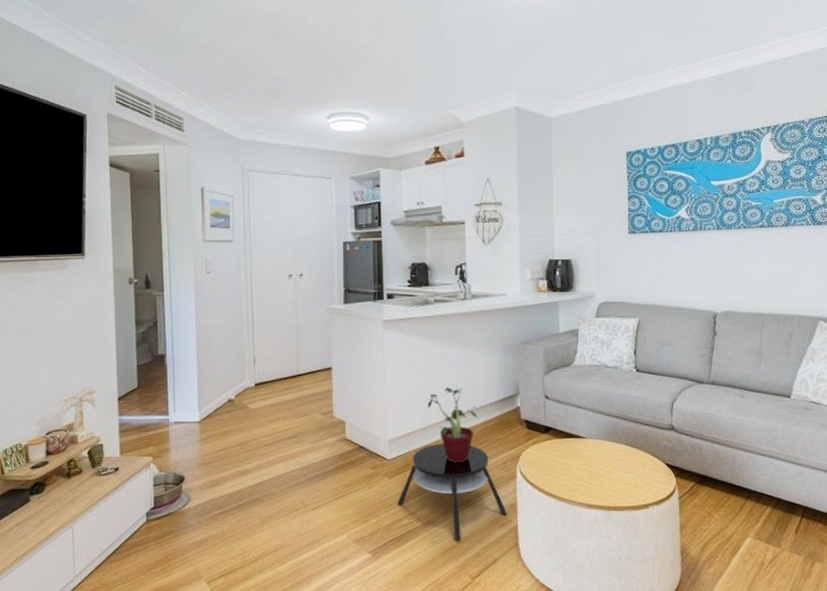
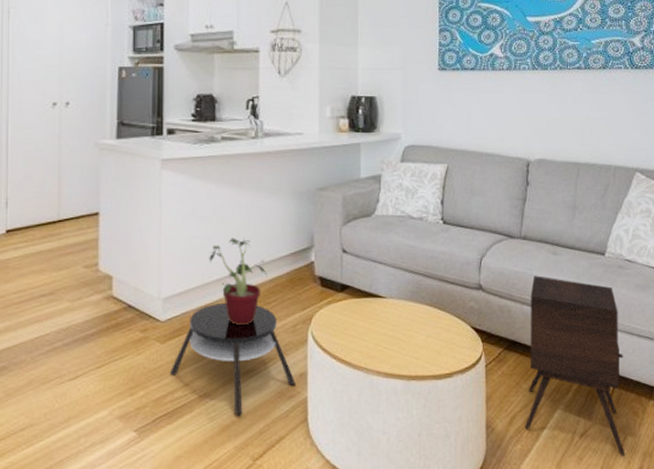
side table: none [718,417,814,580] -> present [526,275,626,456]

